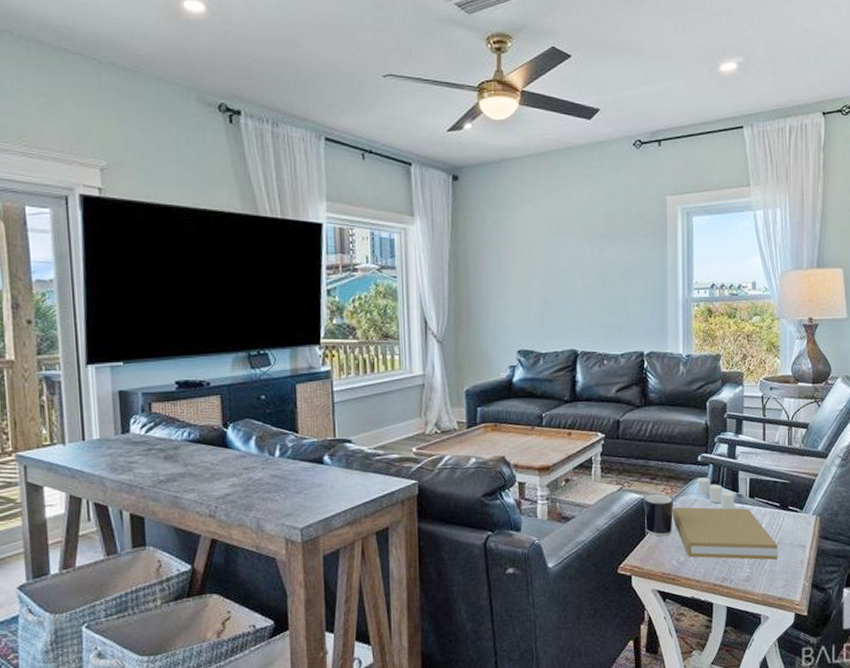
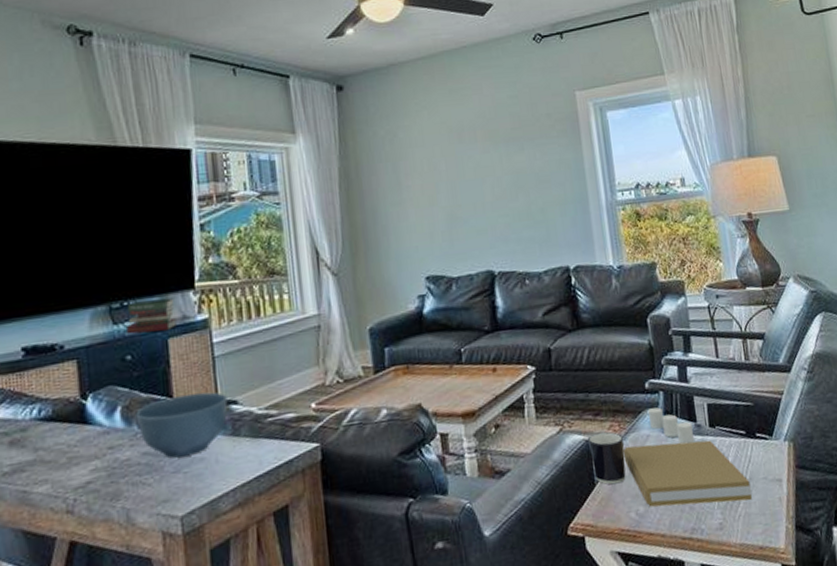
books: none [262,350,304,378] -> present [127,298,177,334]
bowl: none [267,431,343,482] -> present [135,392,228,459]

